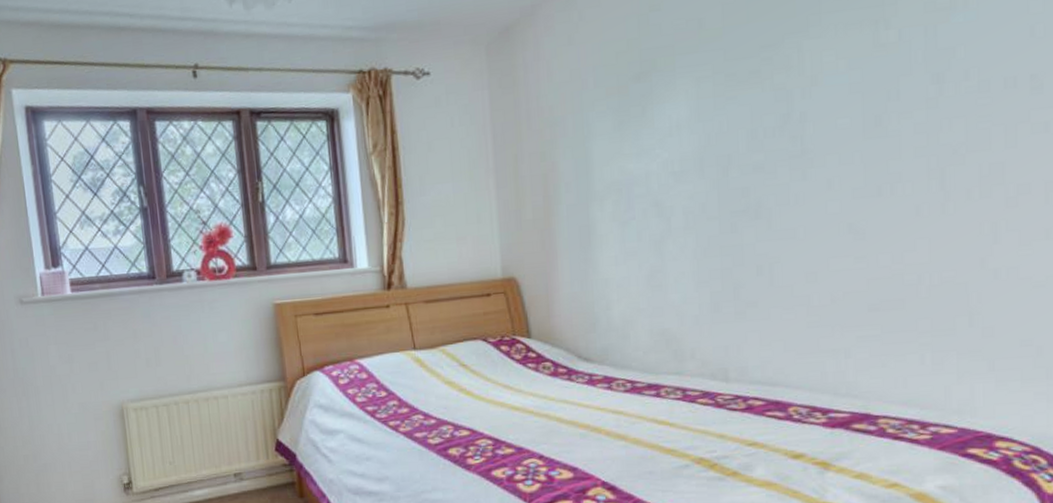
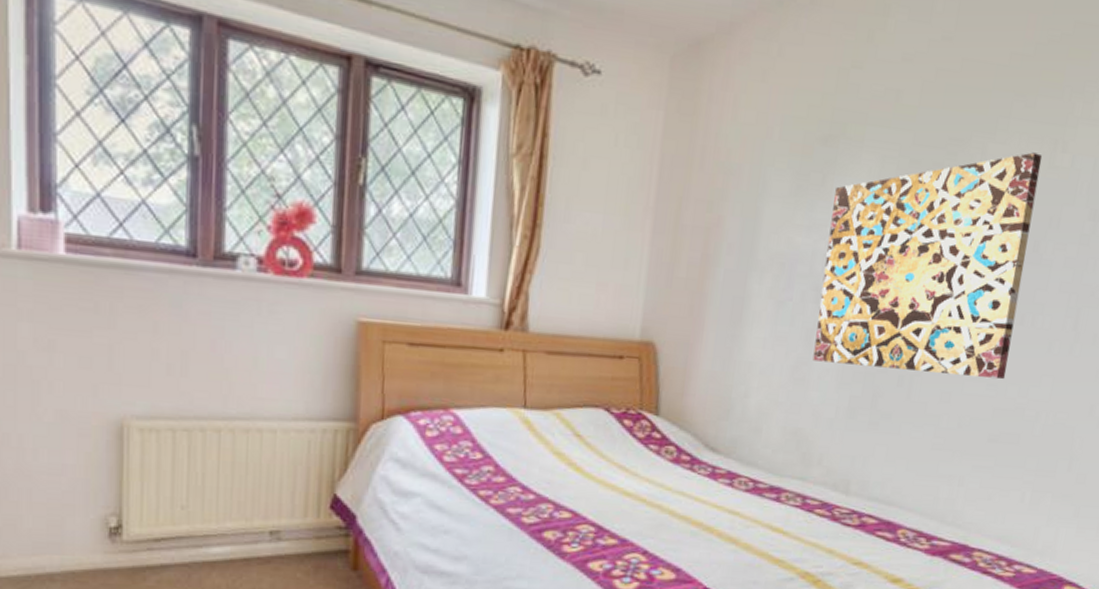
wall art: none [657,36,874,267] -> present [812,152,1043,380]

